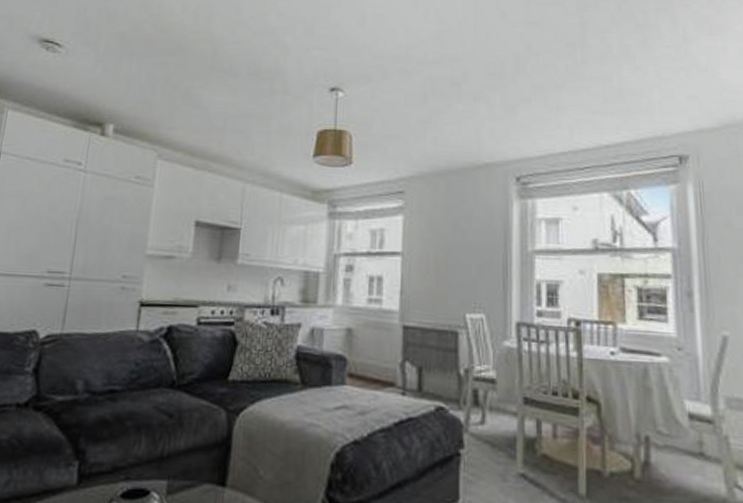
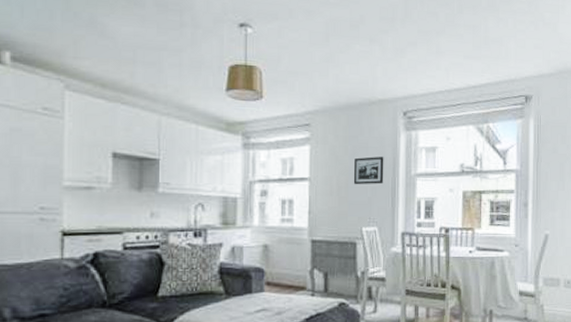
picture frame: none [454,229,493,262] -> present [353,157,384,185]

